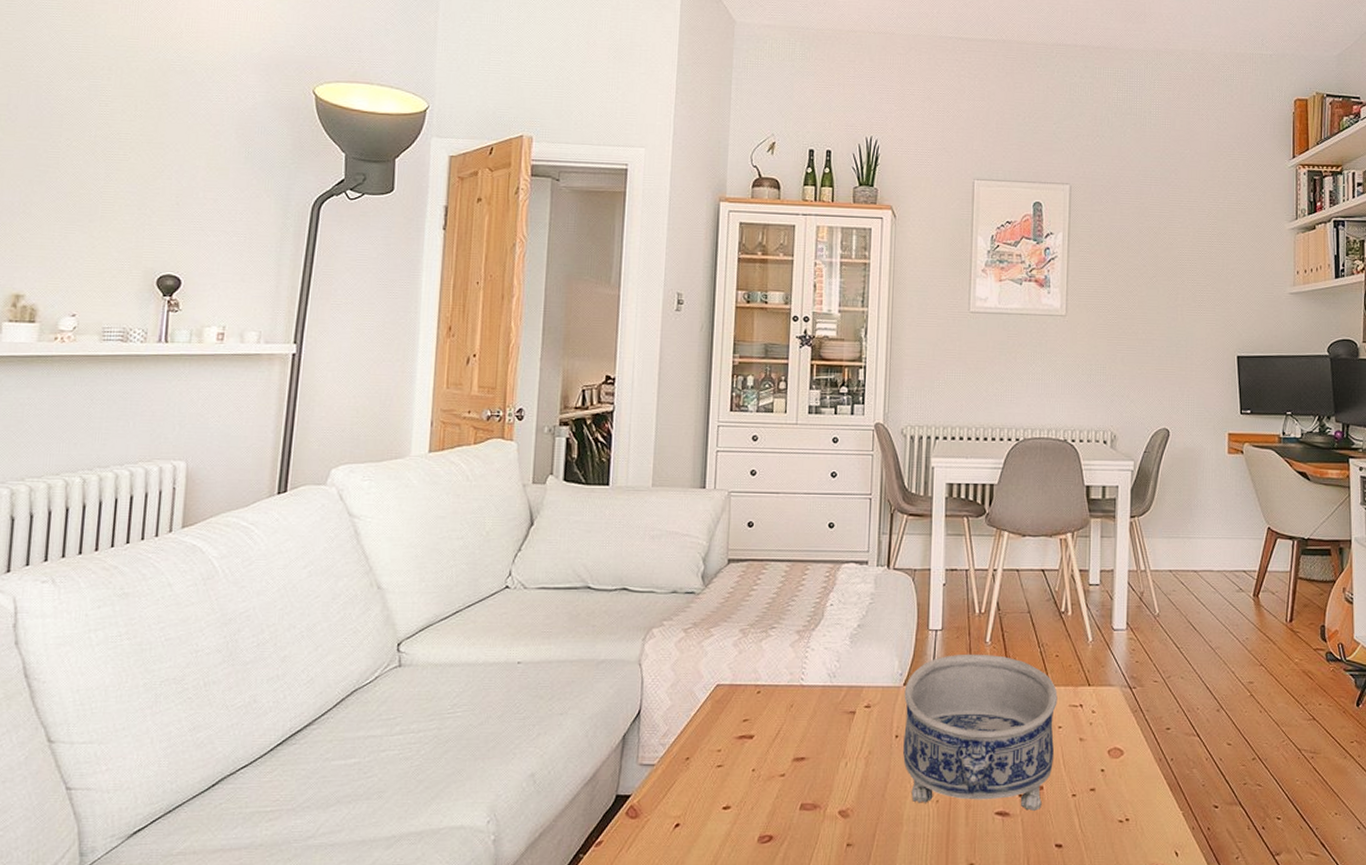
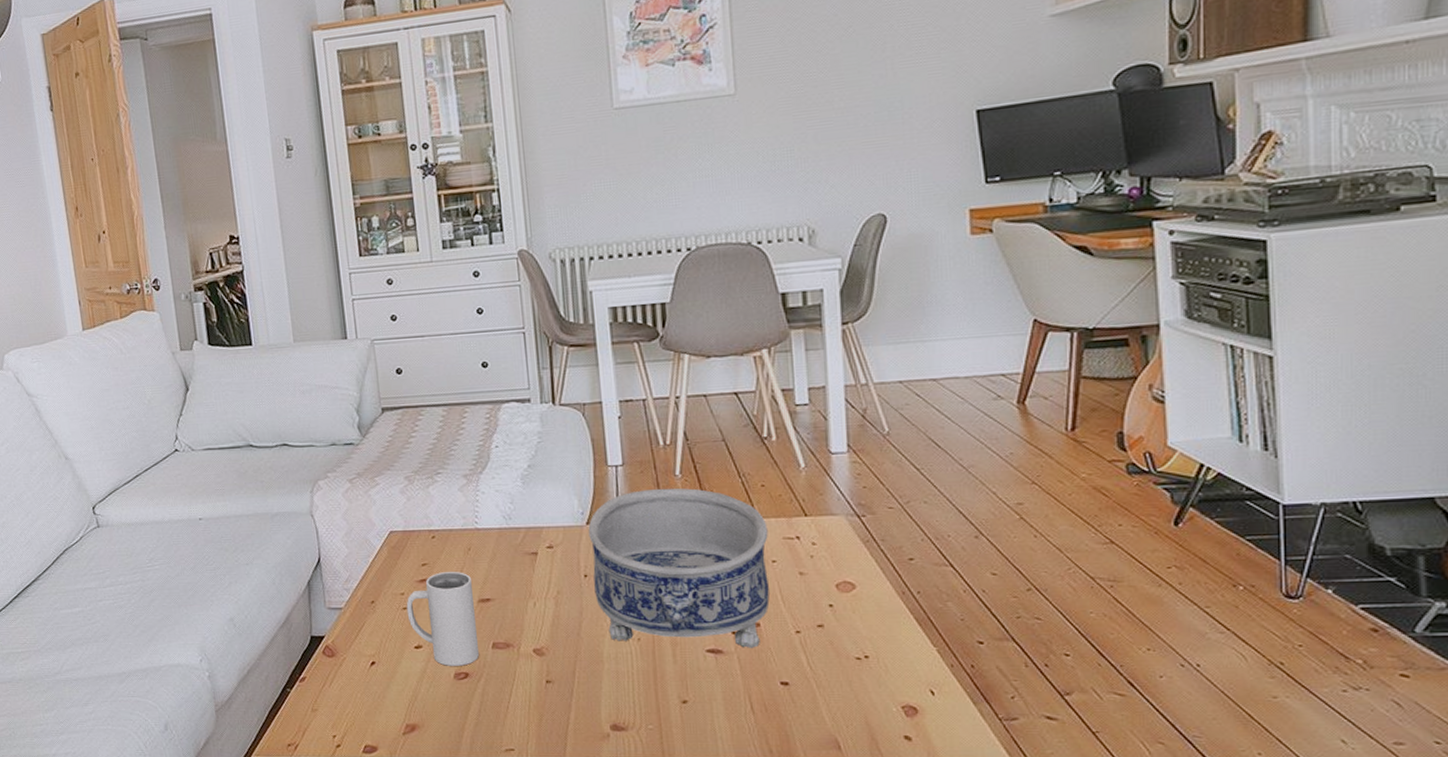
mug: none [720,729,789,828] -> present [406,572,479,666]

